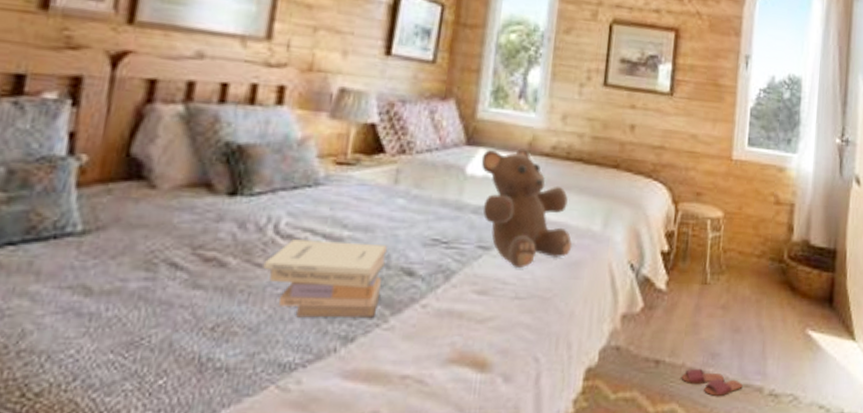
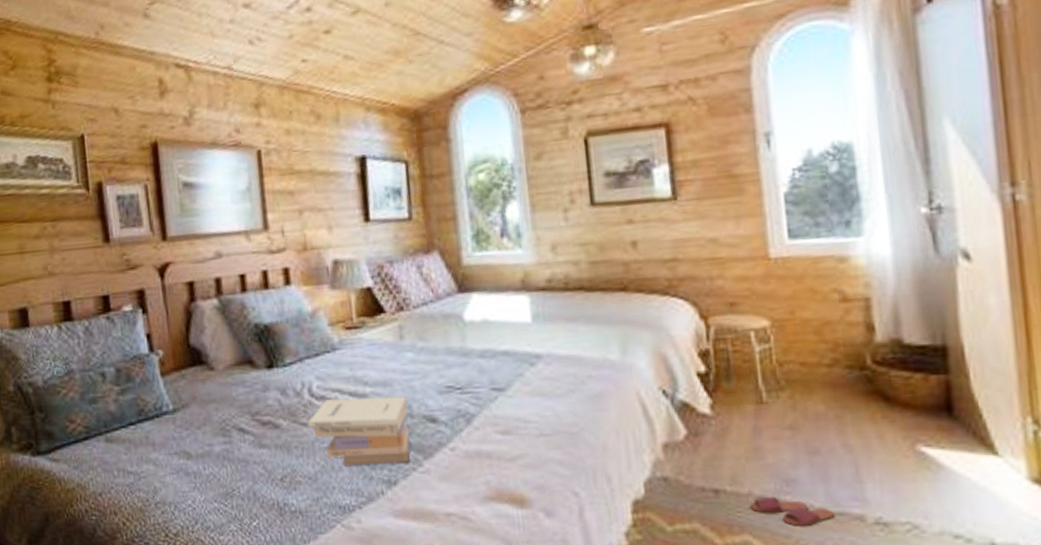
teddy bear: present [481,148,572,268] -> none [476,287,591,405]

